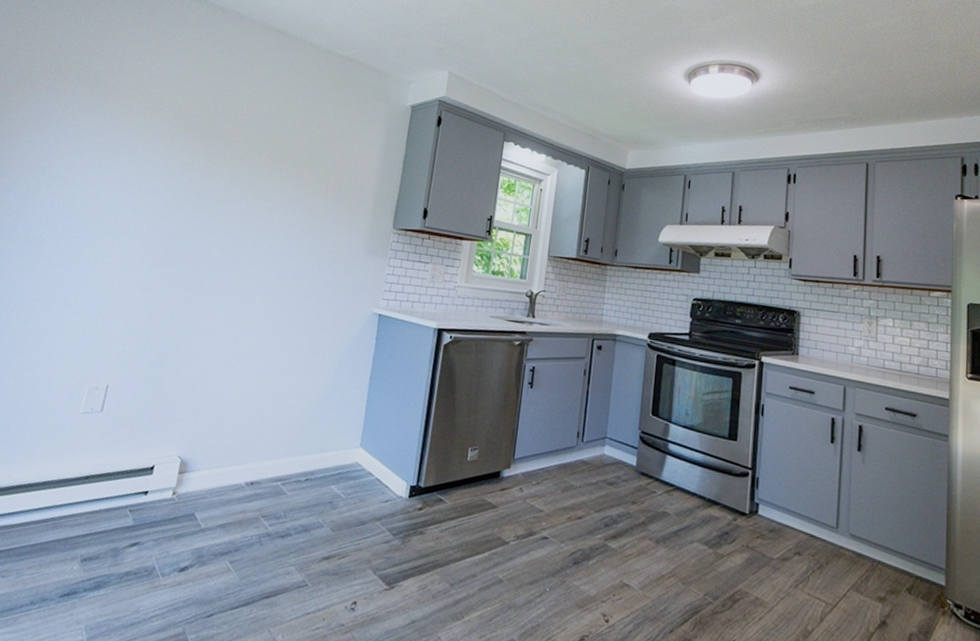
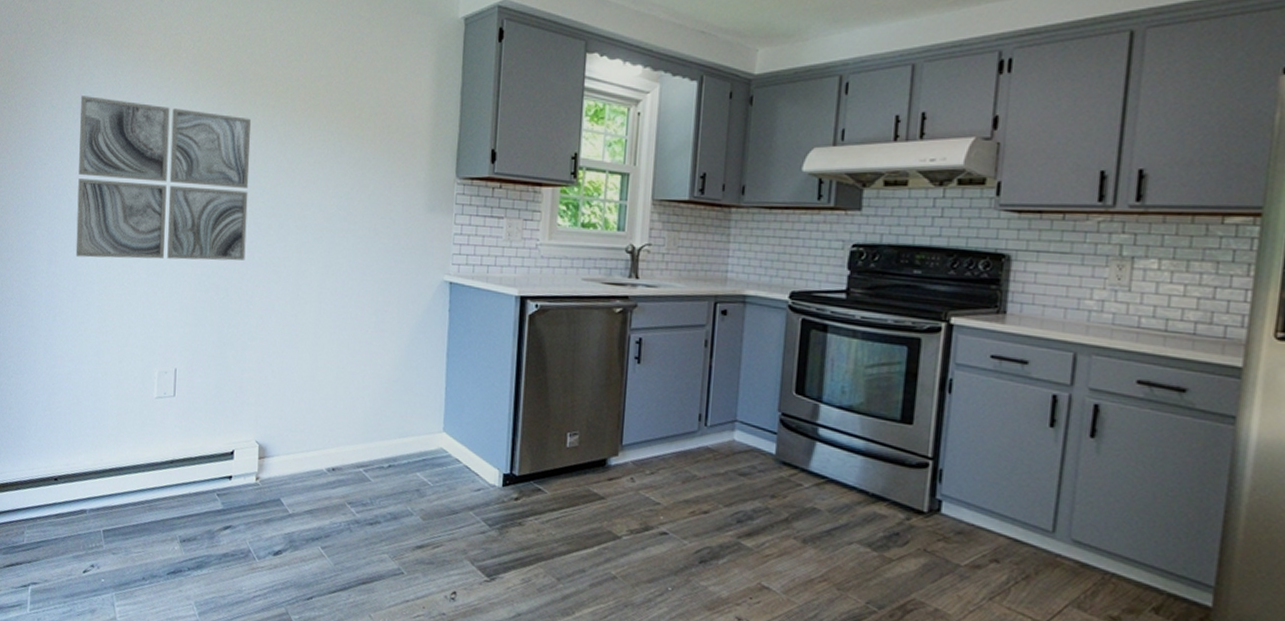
wall art: none [23,134,219,287] -> present [75,96,251,261]

